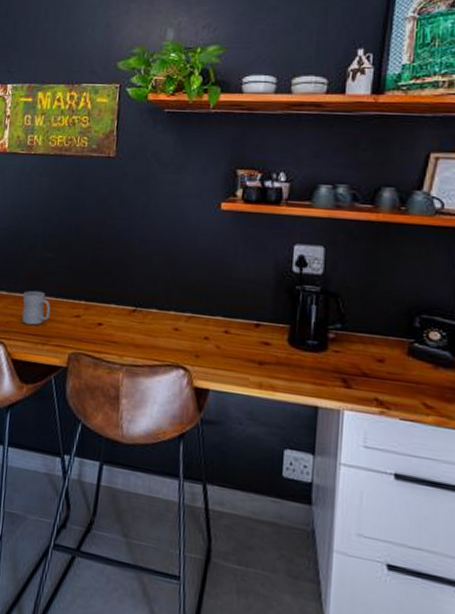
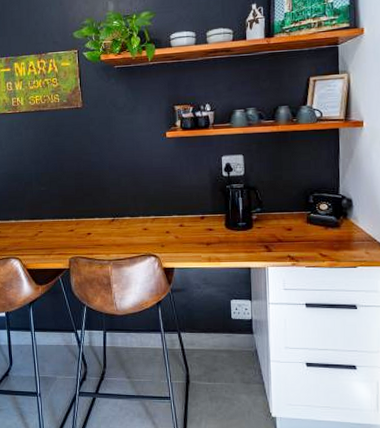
mug: present [21,290,51,326] -> none [28,216,50,242]

